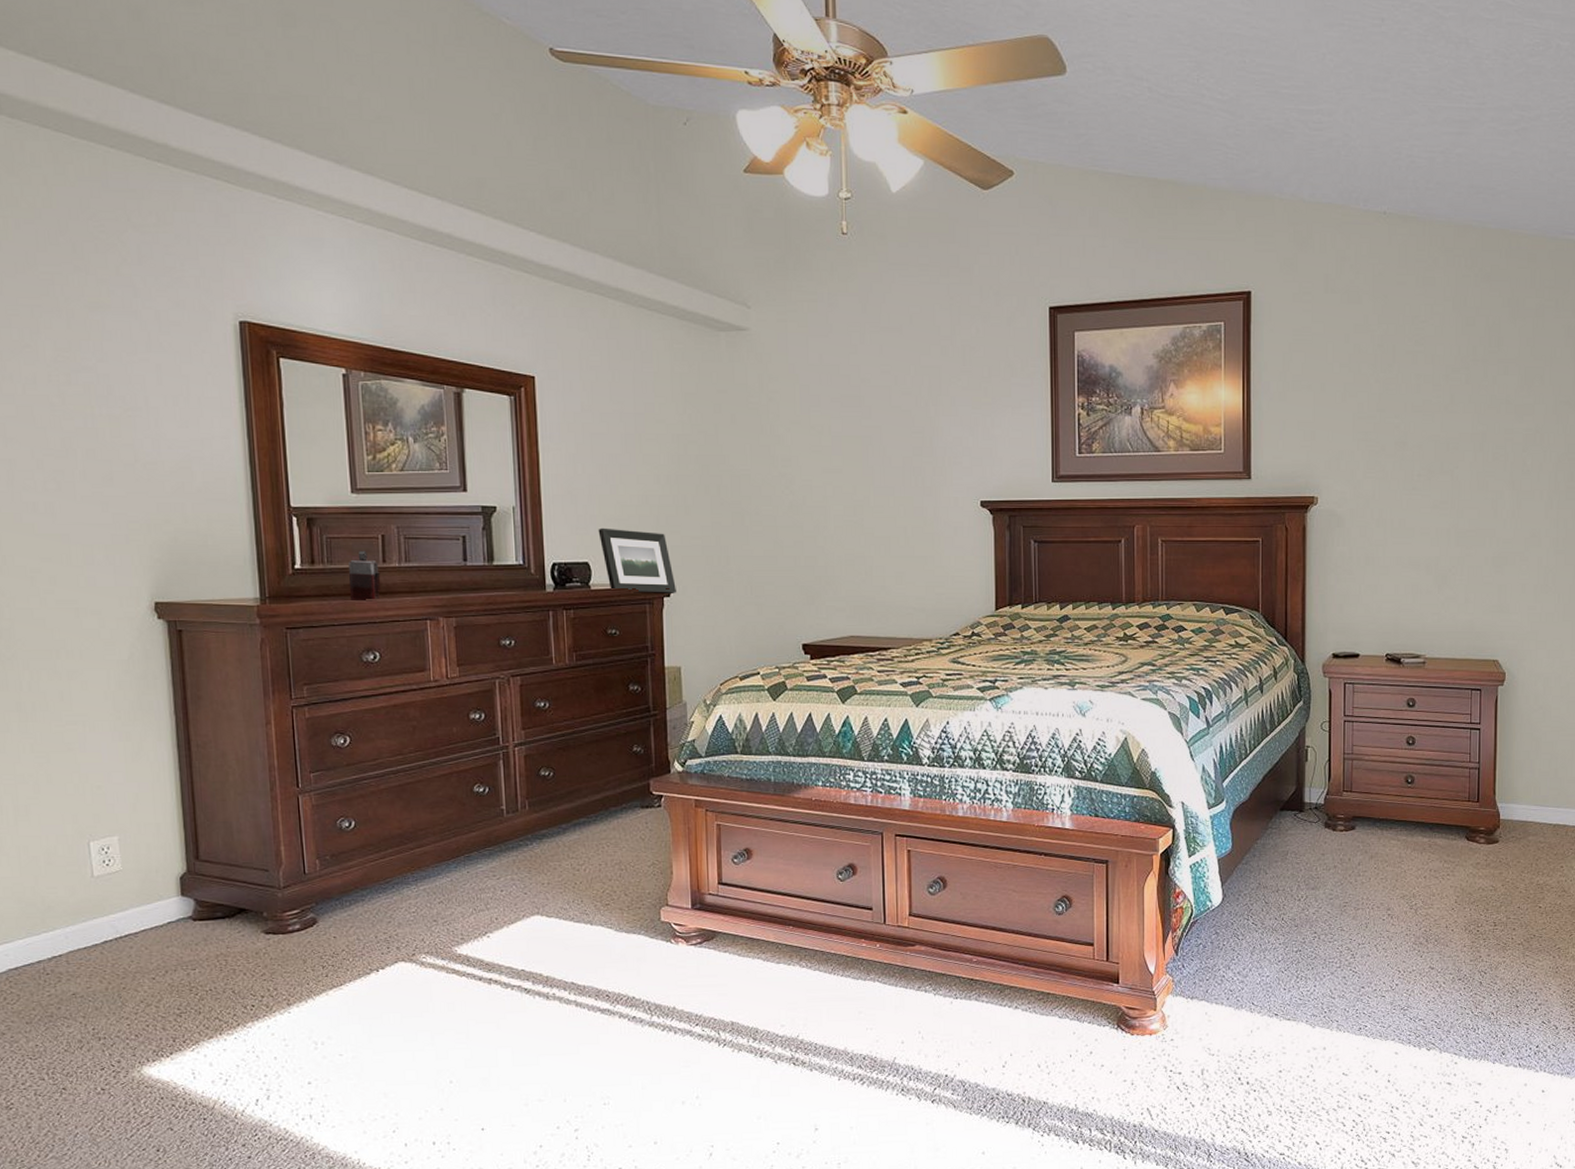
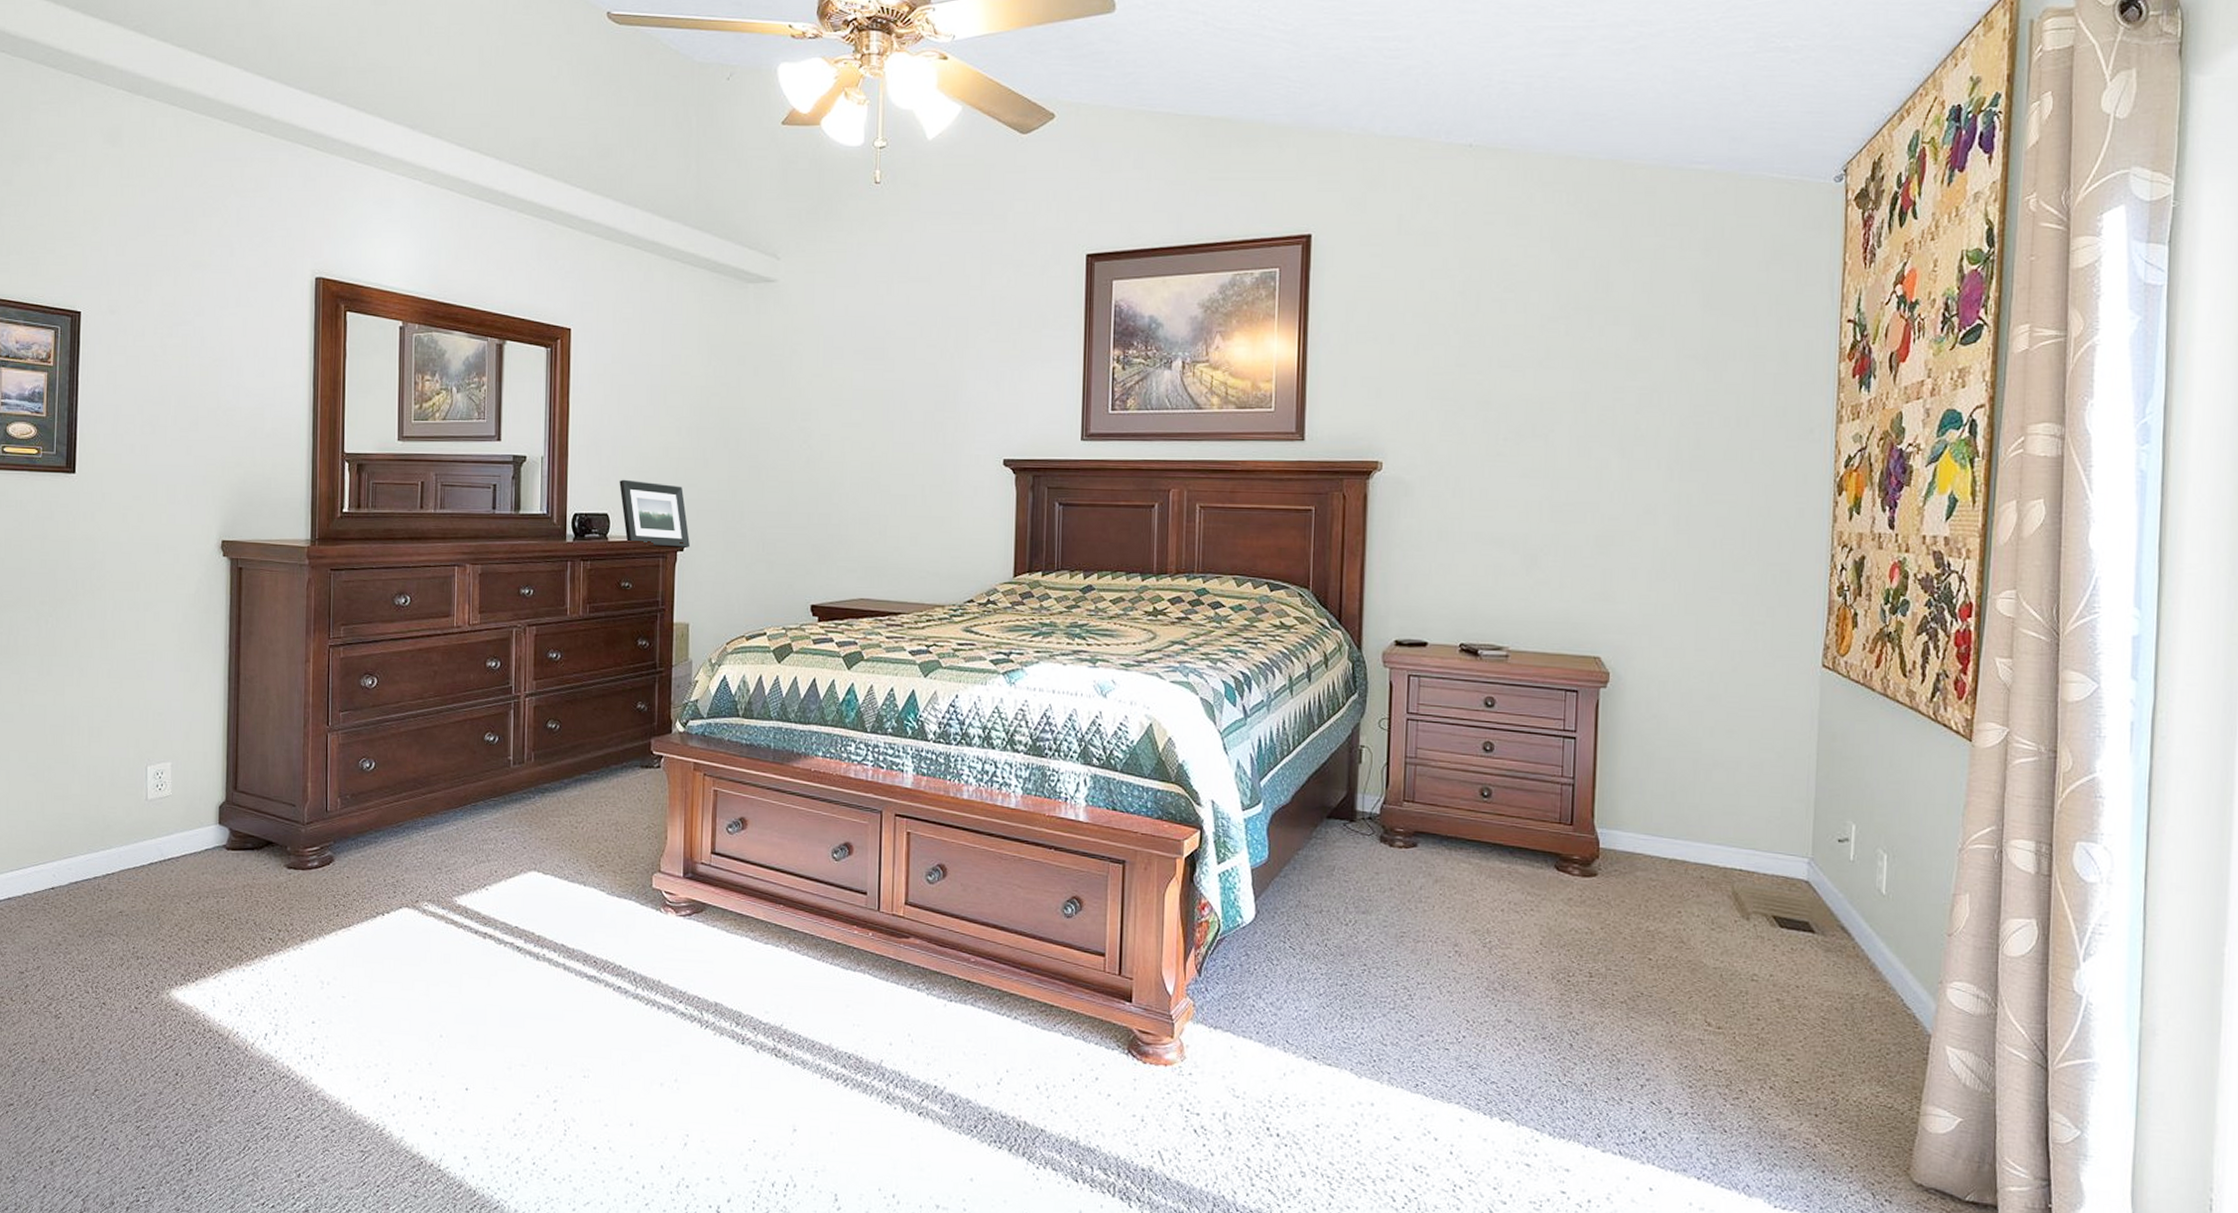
perfume bottle: present [349,550,382,602] -> none [388,496,417,546]

